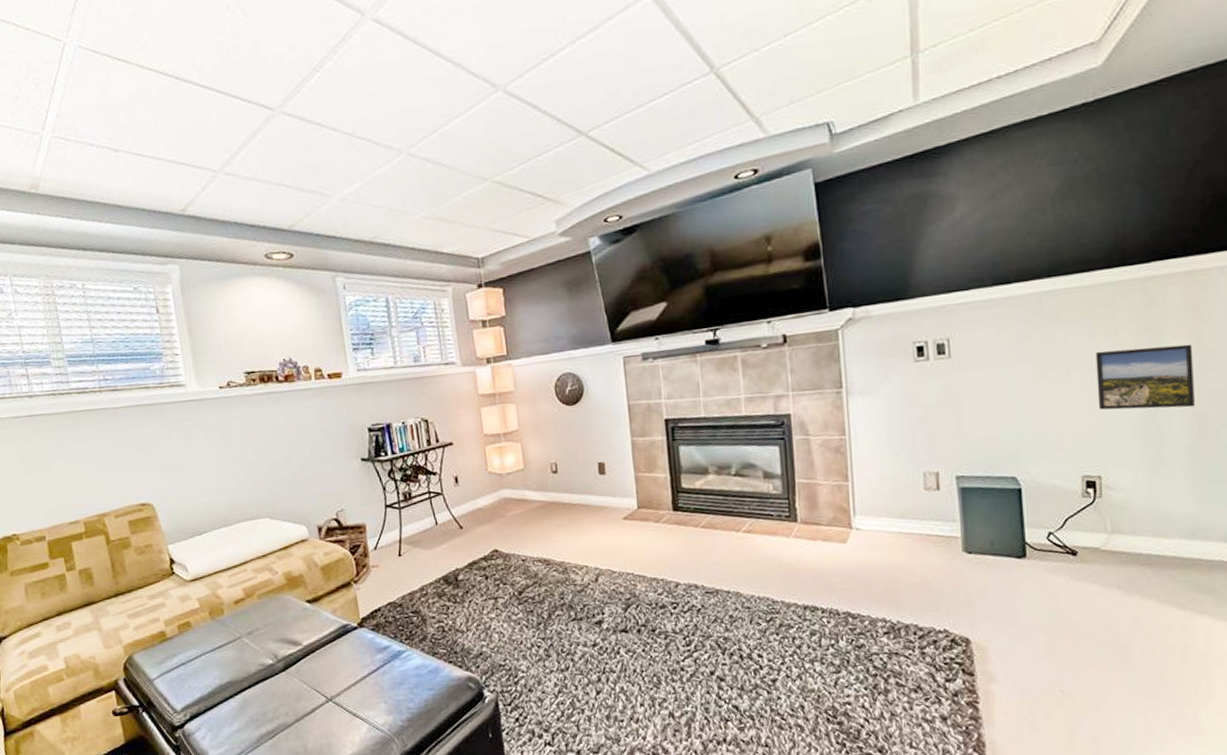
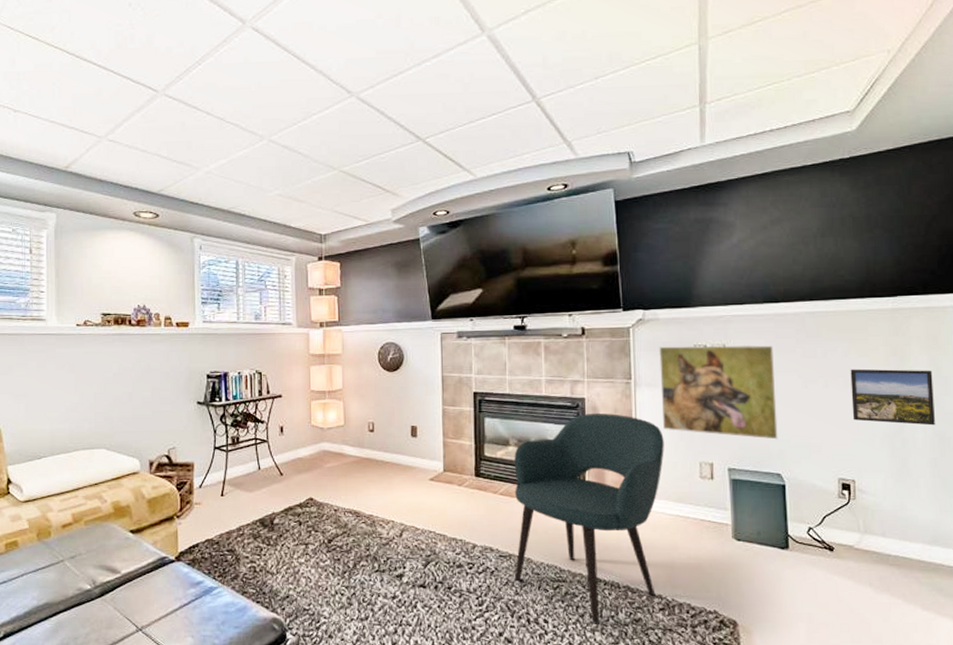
armchair: none [714,428,883,656] -> present [514,413,664,626]
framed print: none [872,333,1012,441] -> present [658,344,778,440]

